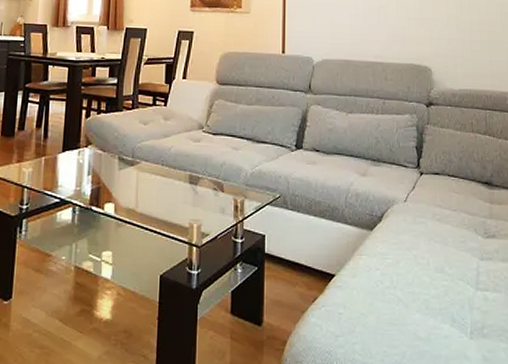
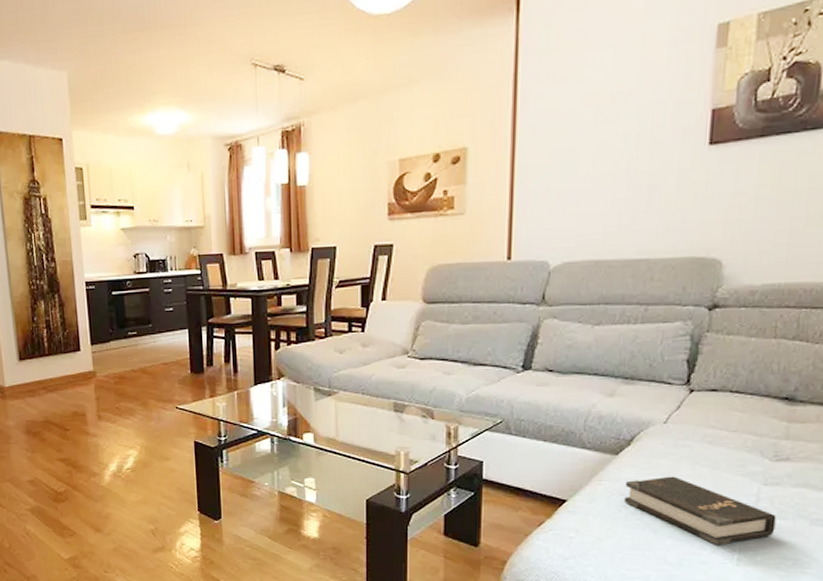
hardback book: none [380,251,494,318] -> present [623,476,777,545]

